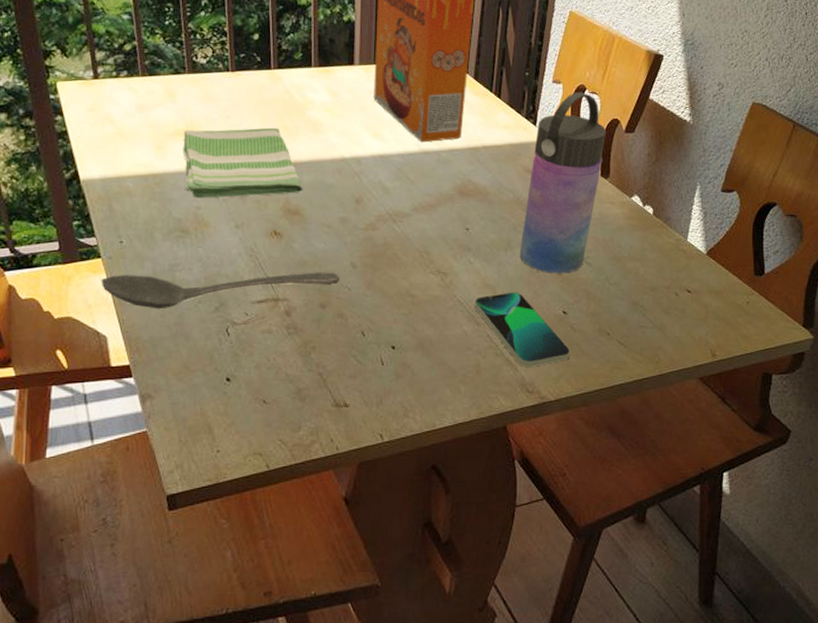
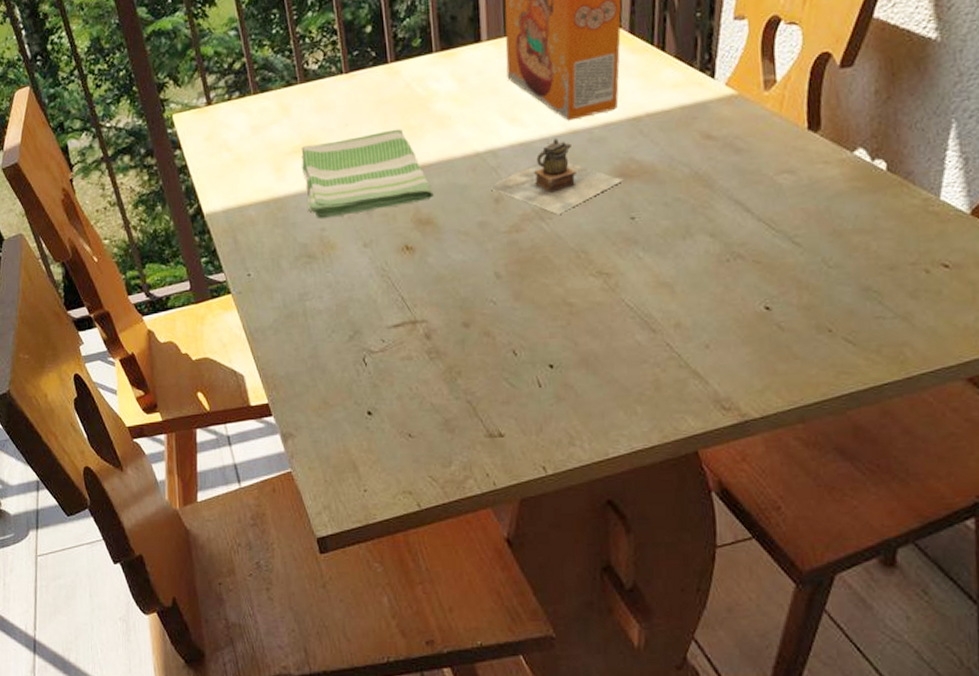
stirrer: present [101,272,339,309] -> none [233,285,482,343]
teapot: none [352,156,463,219] -> present [489,138,624,214]
smartphone: present [474,292,570,367] -> none [647,288,778,379]
water bottle: present [519,91,607,274] -> none [701,24,814,261]

